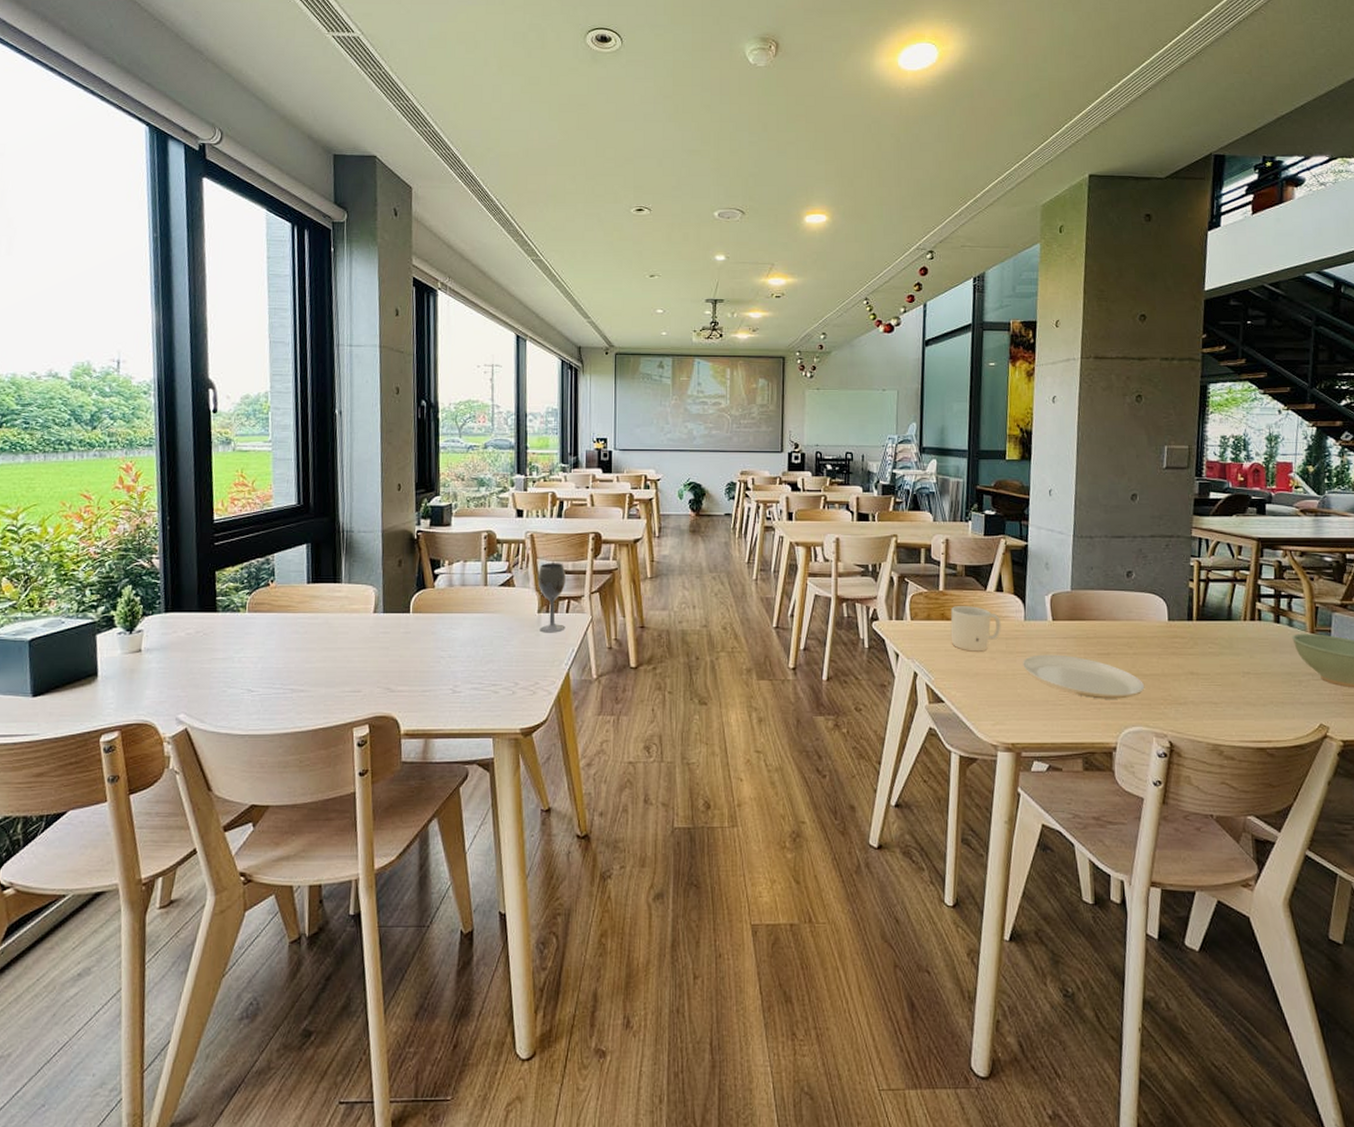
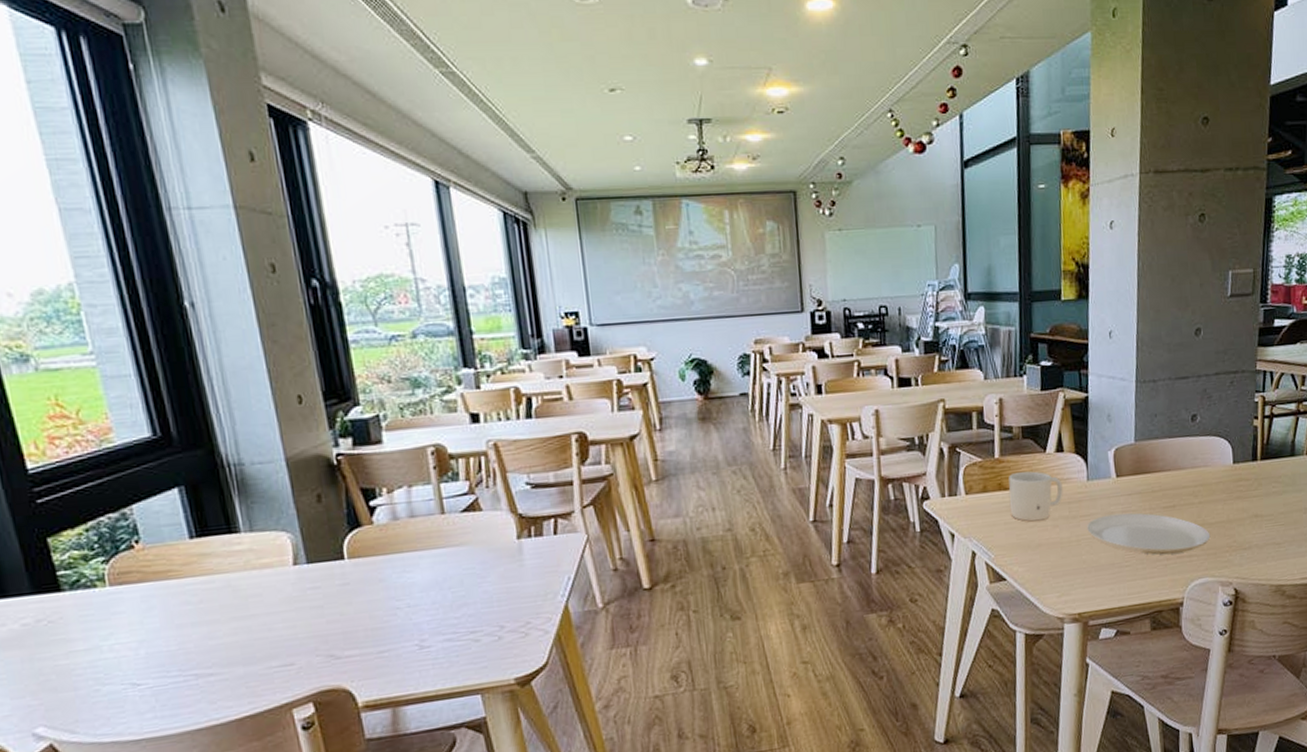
wine glass: present [537,563,566,633] -> none [510,475,556,563]

